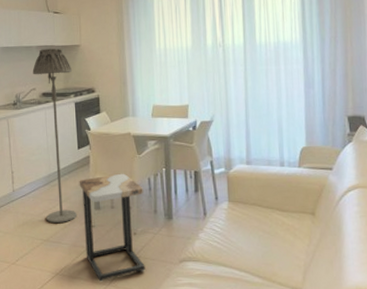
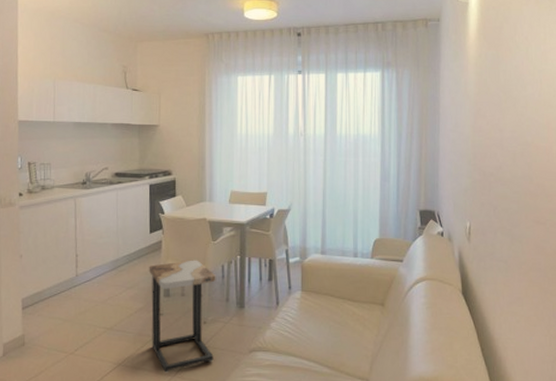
floor lamp: present [32,48,77,224] -> none [105,127,149,311]

